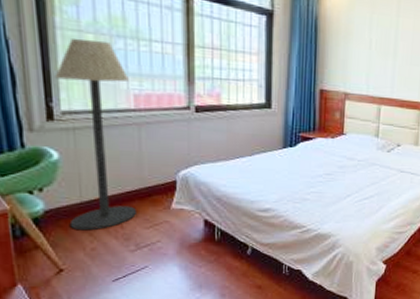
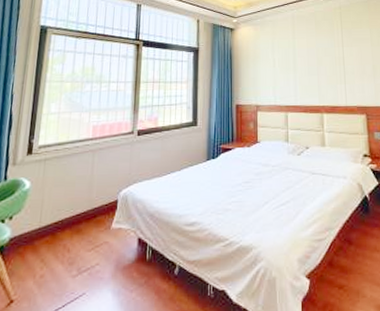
floor lamp: present [54,39,136,231] -> none [28,87,91,257]

